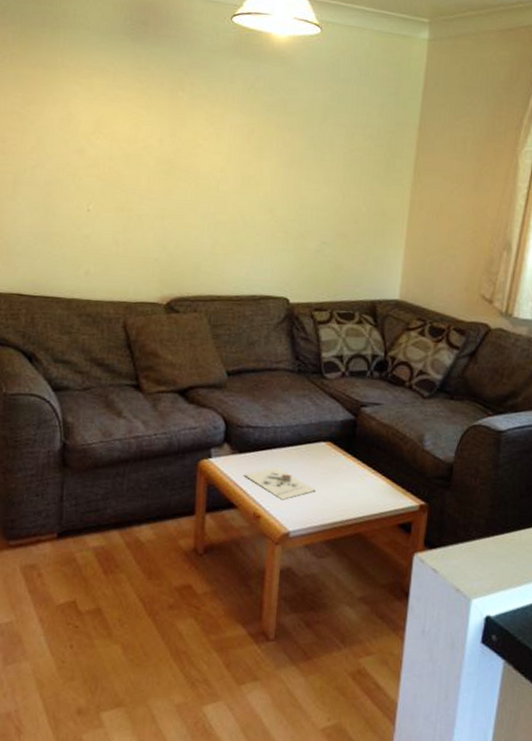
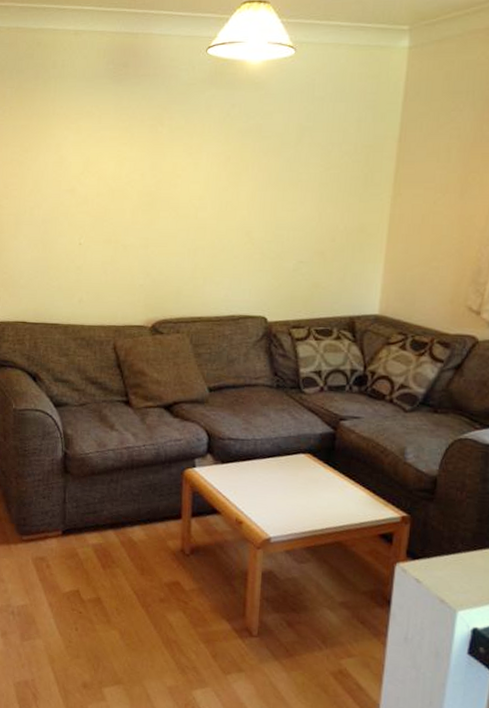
architectural model: present [245,466,316,500] -> none [227,476,296,508]

